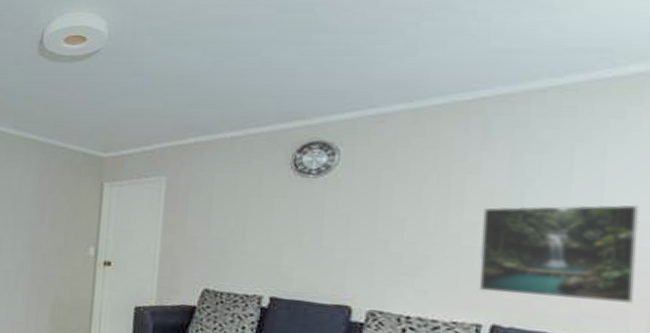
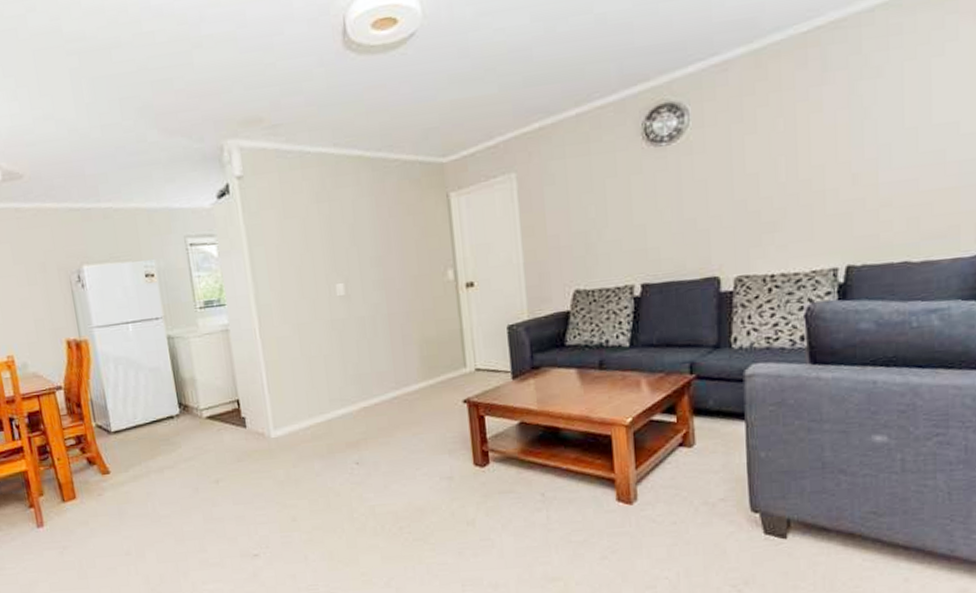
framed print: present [478,204,640,305] -> none [828,117,964,234]

